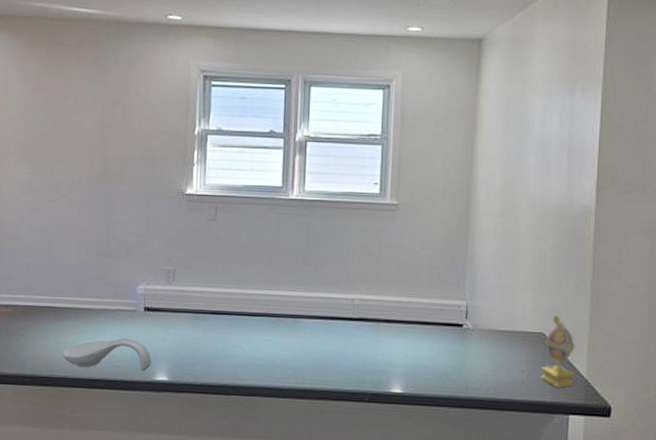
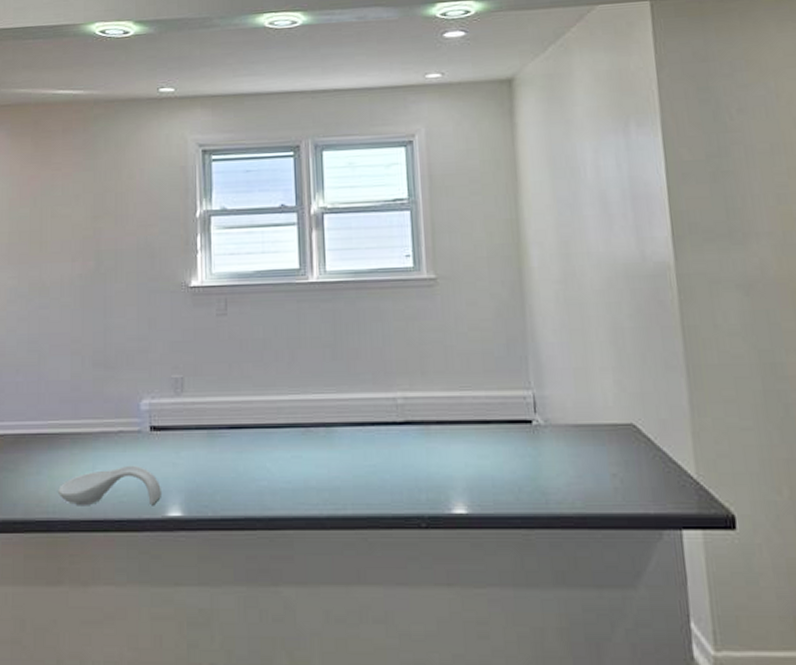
decorative egg: present [541,315,575,388] -> none [637,400,683,494]

